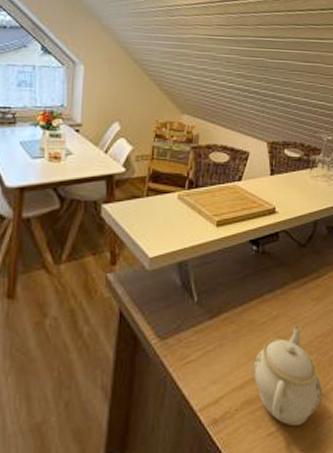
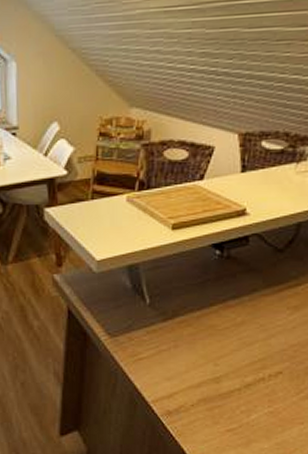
teapot: present [253,324,323,426] -> none [212,332,295,427]

